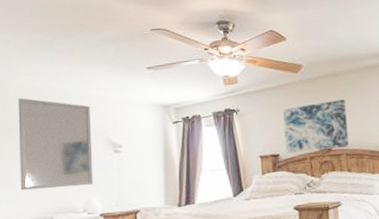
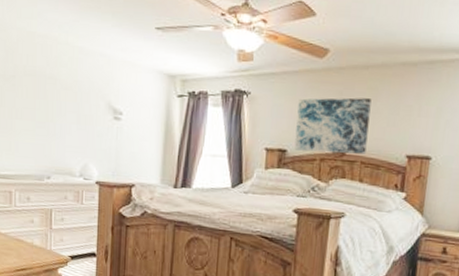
home mirror: present [18,98,93,191] -> none [20,43,93,150]

